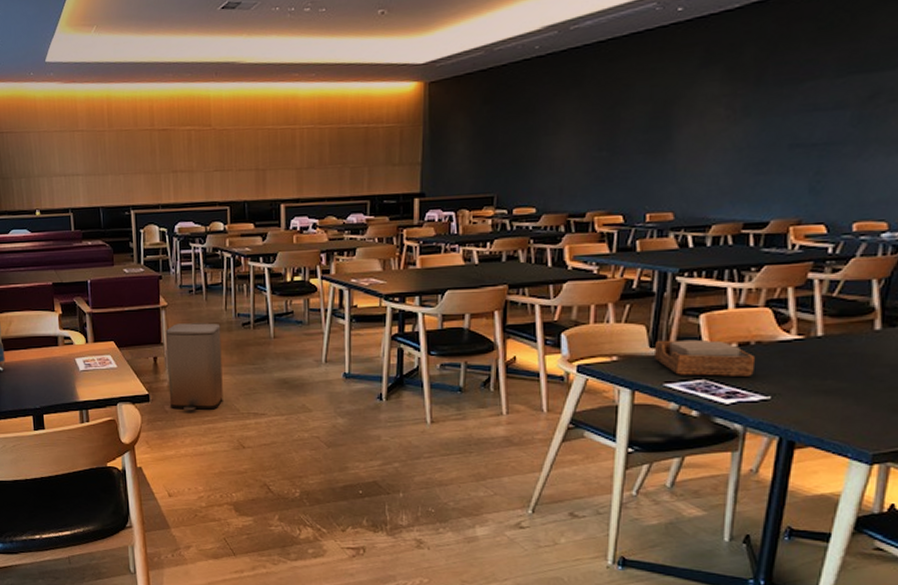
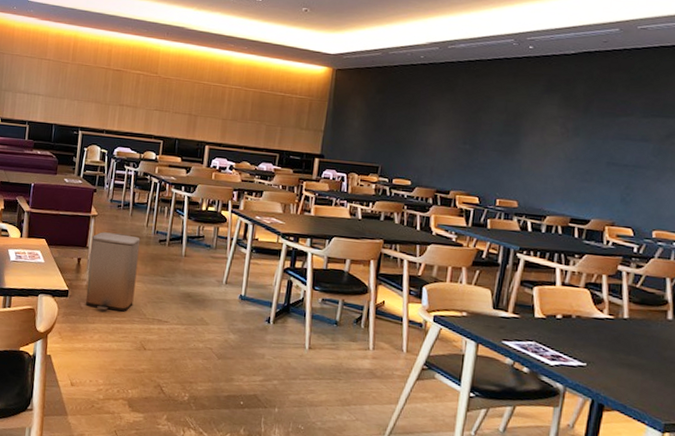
napkin holder: present [653,339,756,378] -> none [495,303,576,345]

